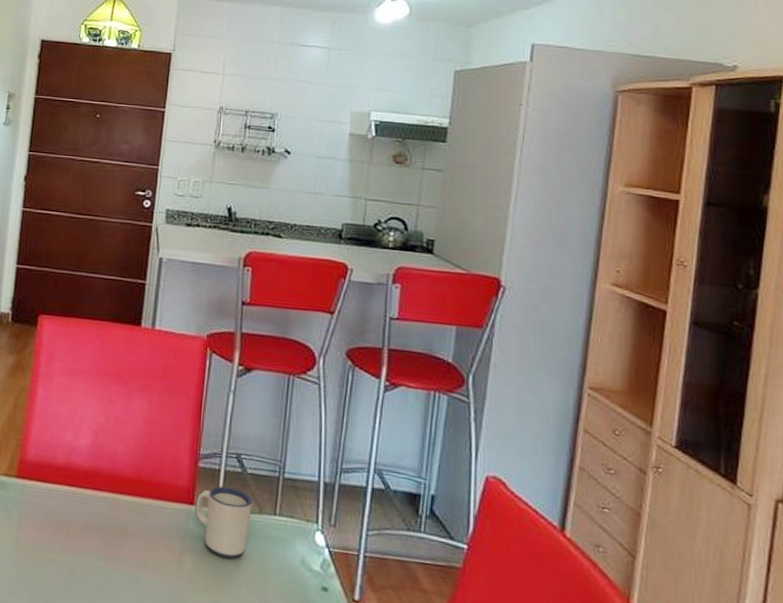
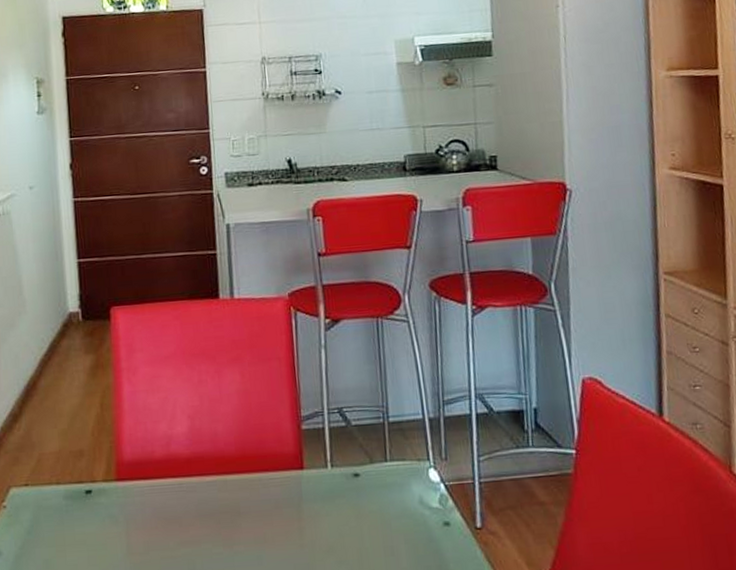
mug: present [195,485,252,559] -> none [304,443,363,516]

